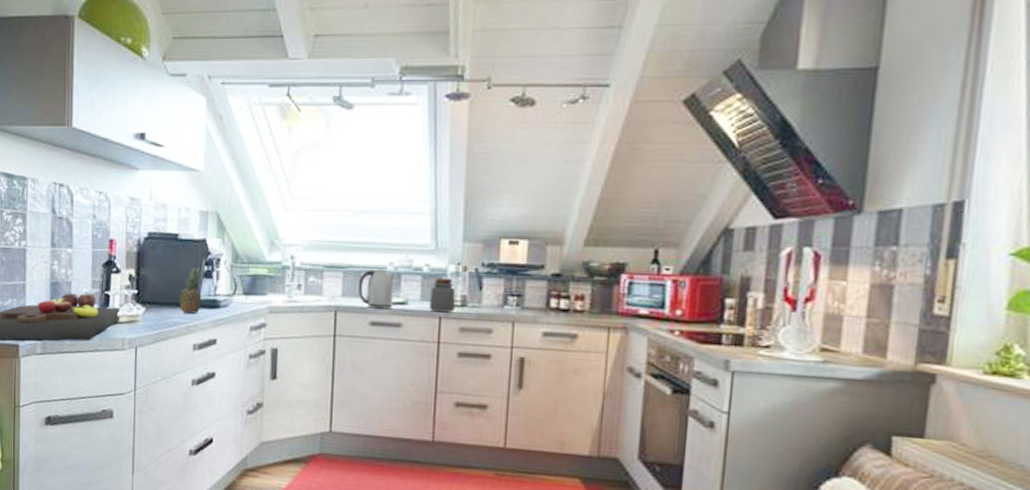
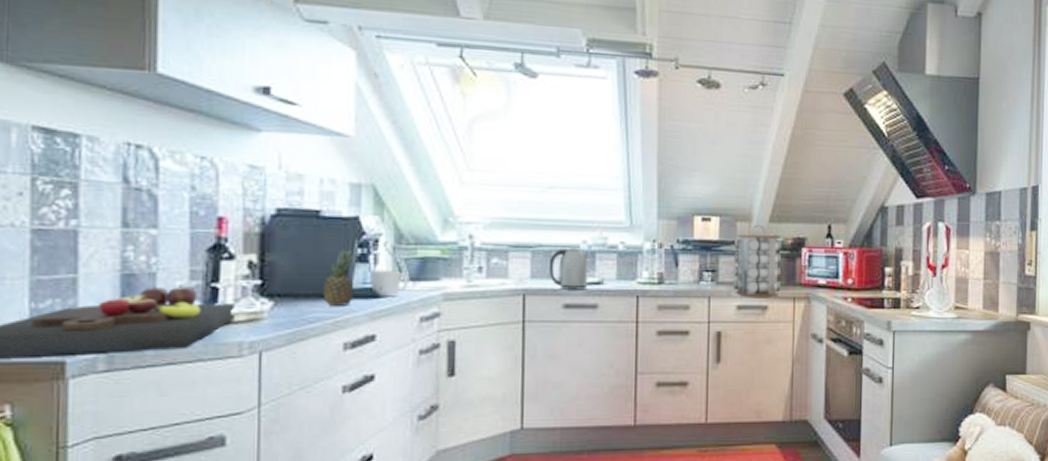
mug: none [213,284,242,308] -> present [370,270,408,297]
jar: present [429,277,456,313] -> none [626,255,652,291]
spice rack: none [539,247,598,327] -> present [732,224,782,299]

